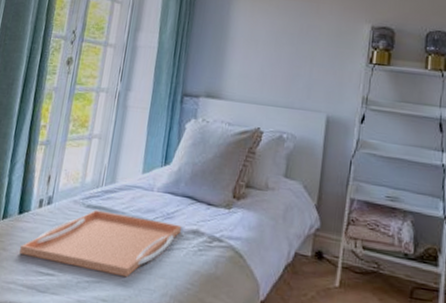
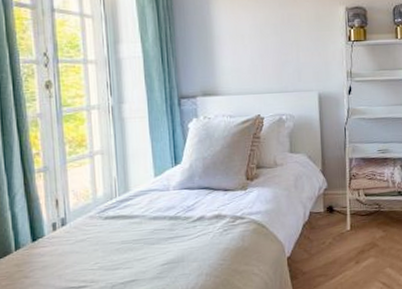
serving tray: present [19,209,182,278] -> none [43,213,205,277]

